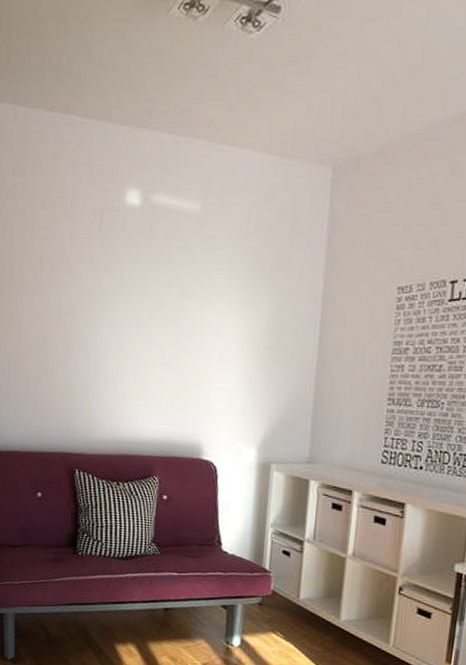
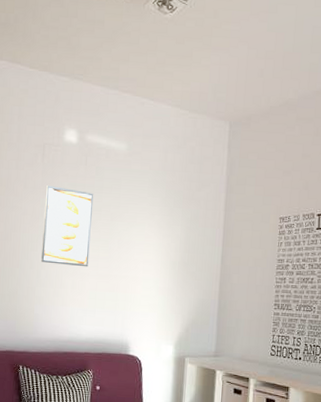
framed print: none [99,259,161,355] -> present [41,185,94,267]

